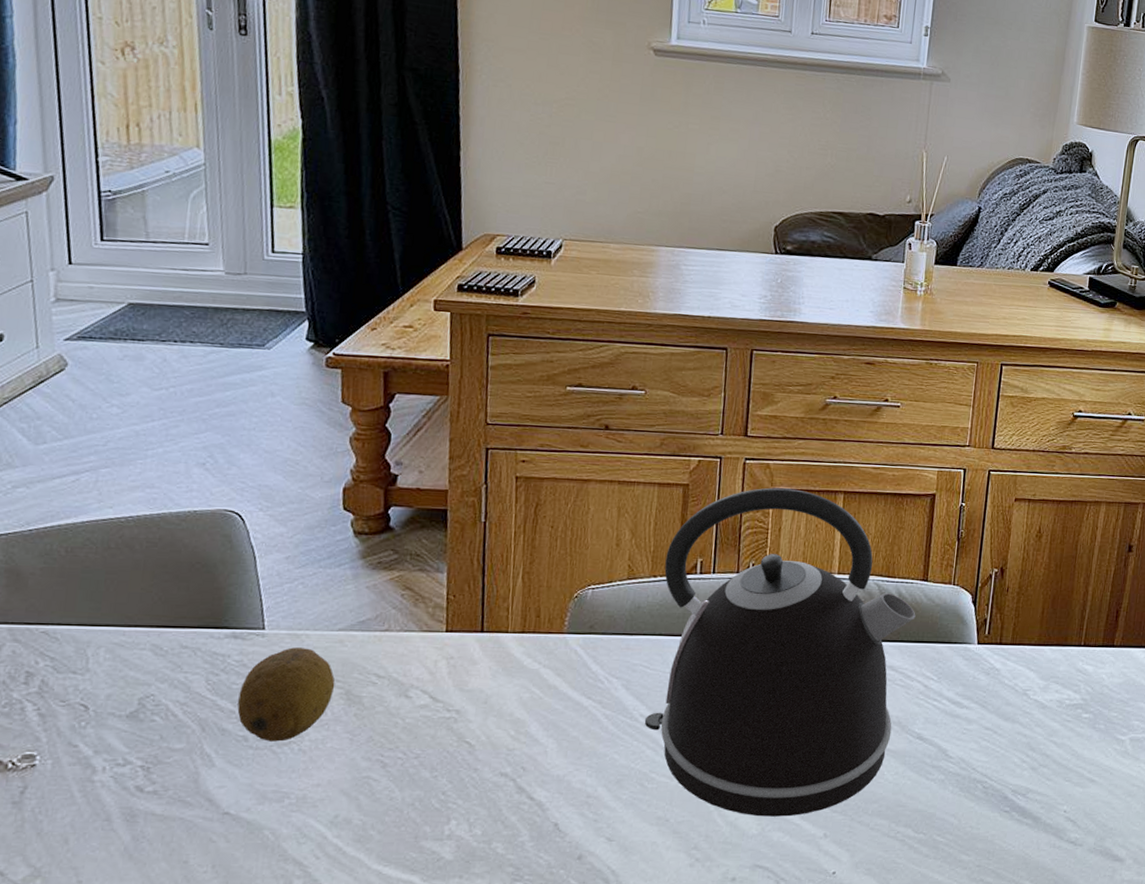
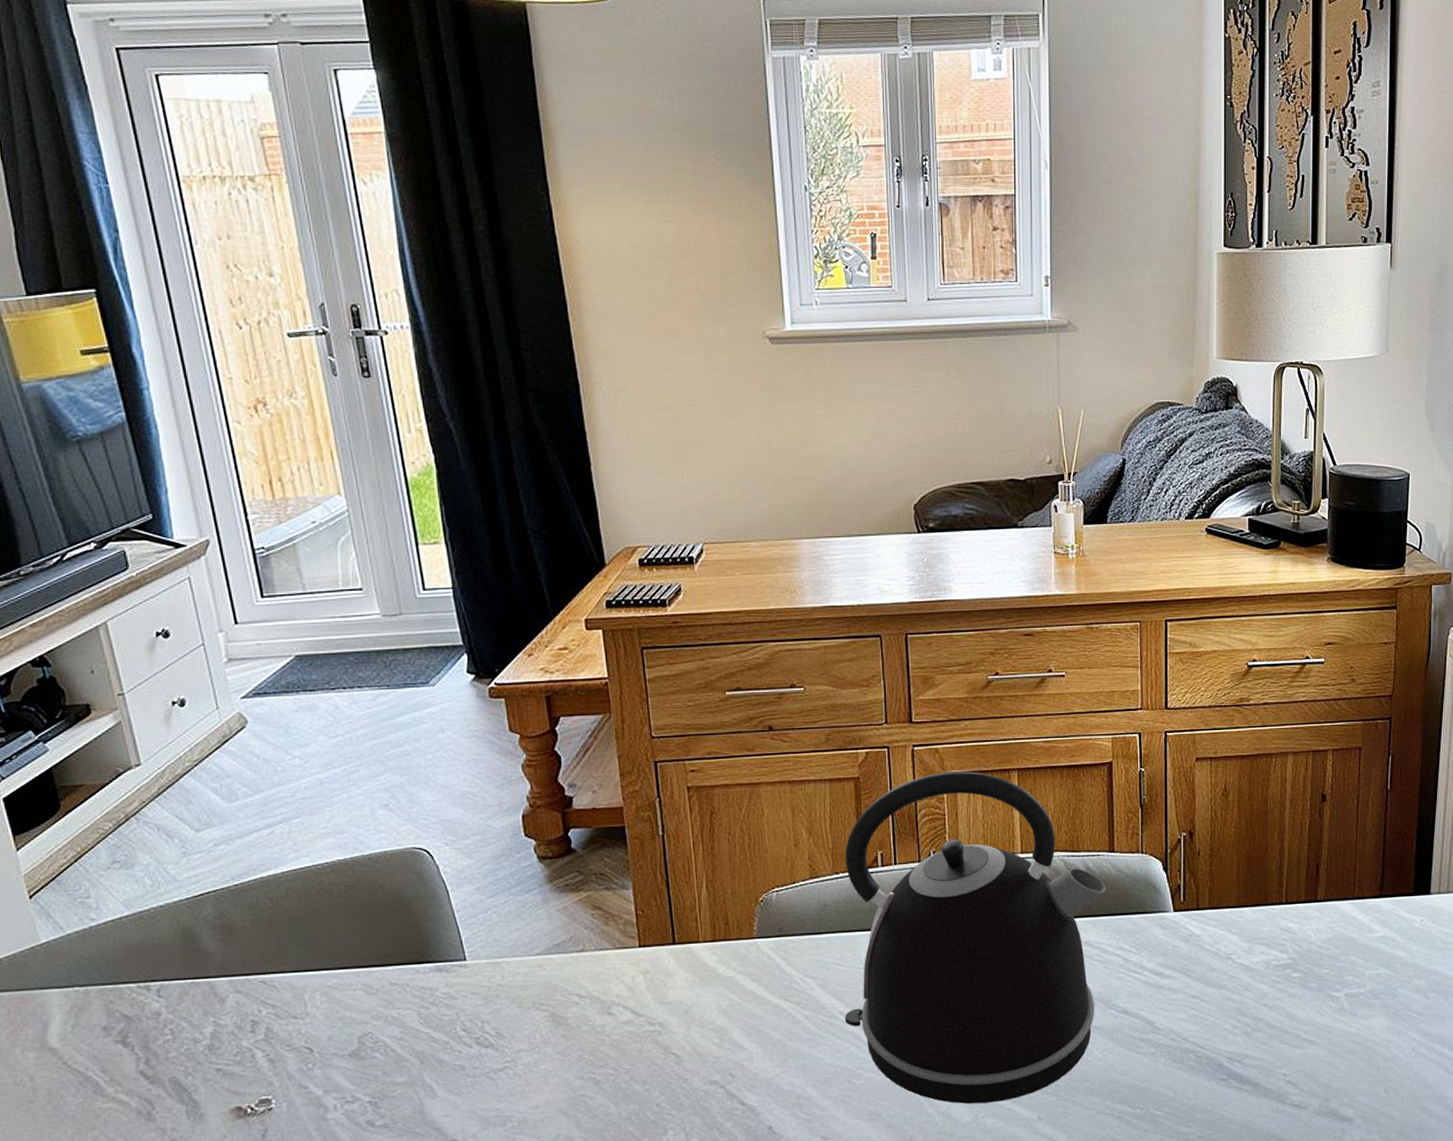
fruit: present [237,647,335,742] -> none [450,975,540,1069]

